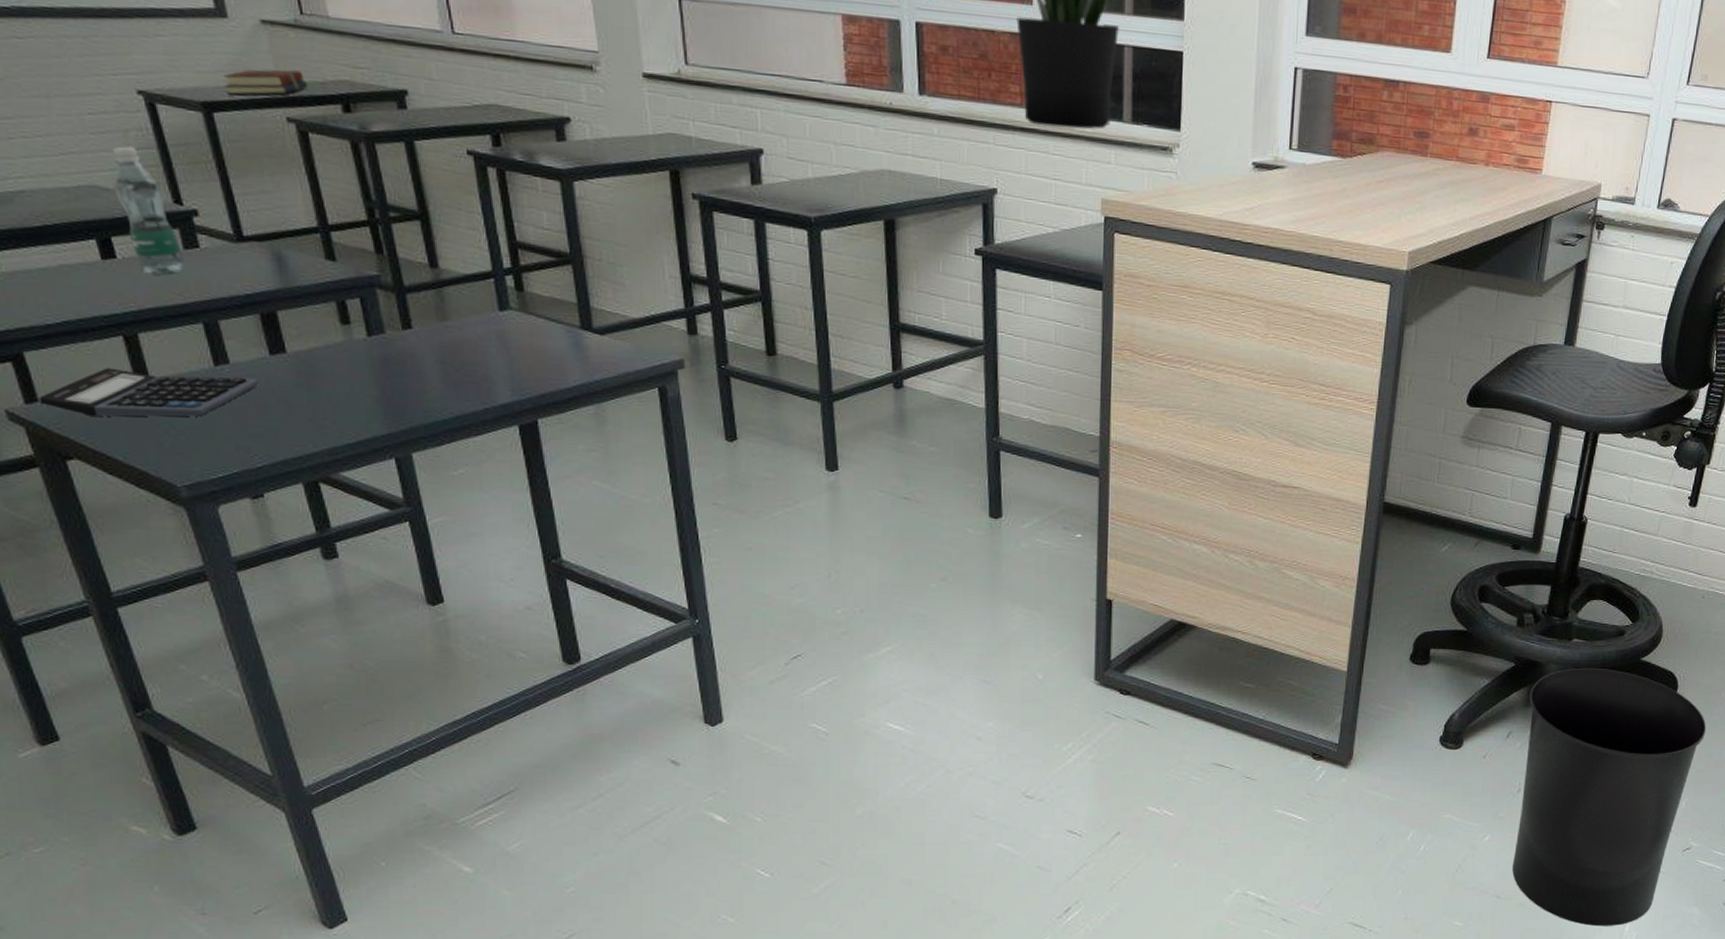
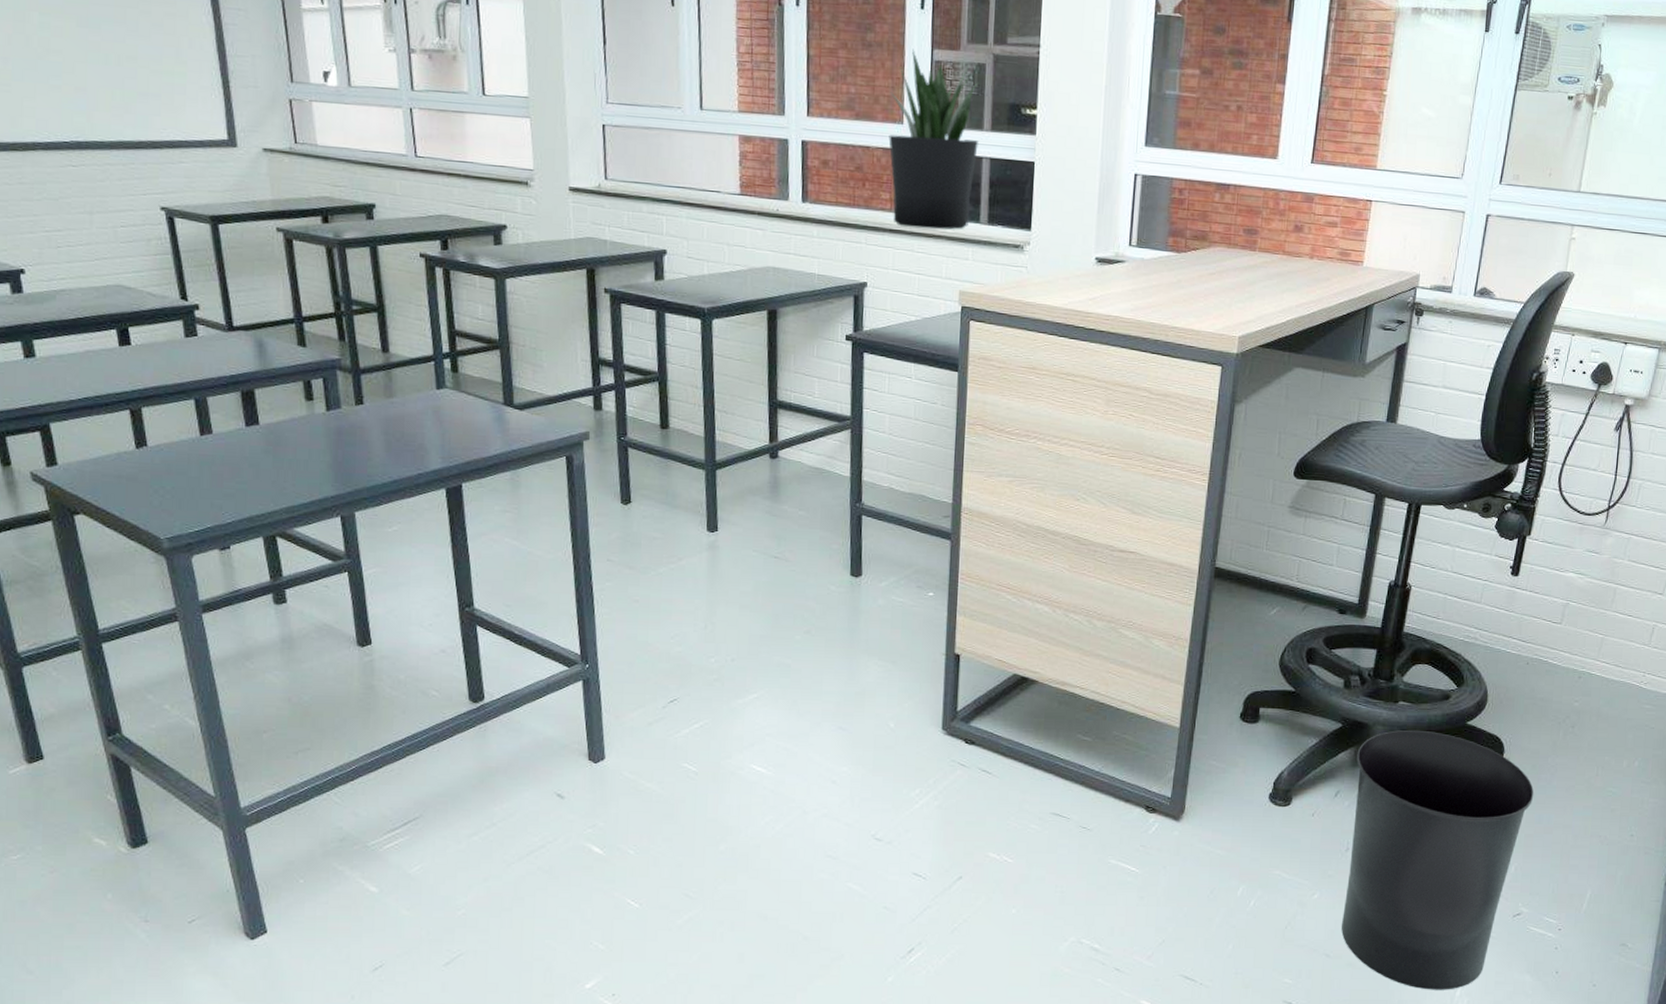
calculator: present [39,367,259,417] -> none [58,436,235,479]
bottle: present [112,146,185,275] -> none [134,252,185,359]
books: present [223,69,308,96] -> none [229,188,296,210]

